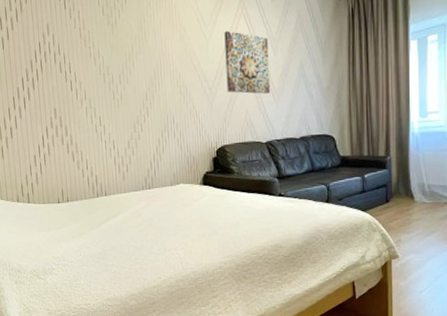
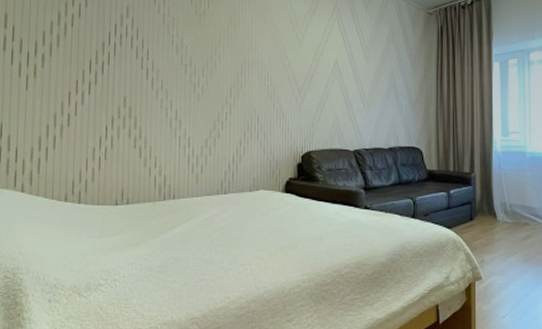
wall art: present [224,30,271,94] -> none [317,33,361,101]

